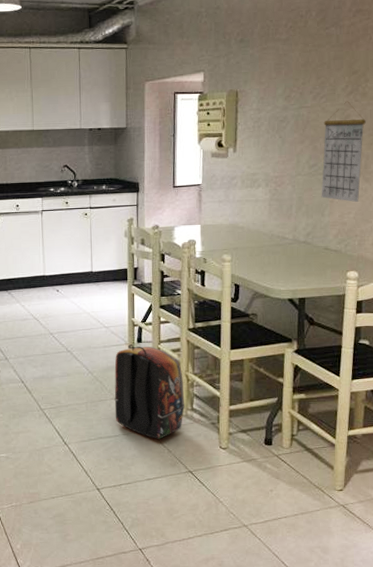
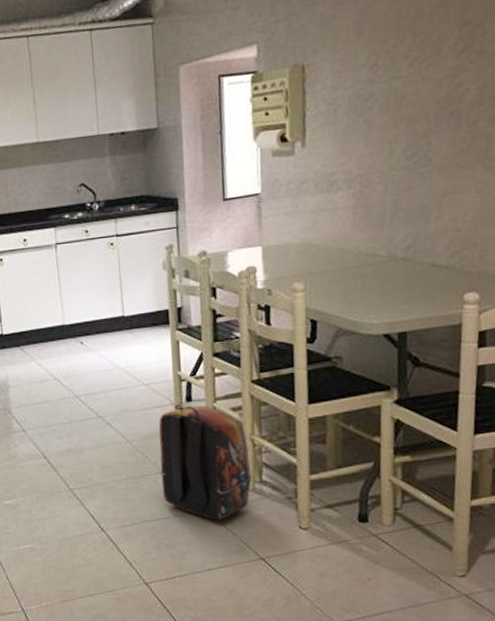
calendar: present [321,101,366,202] -> none [424,63,485,200]

